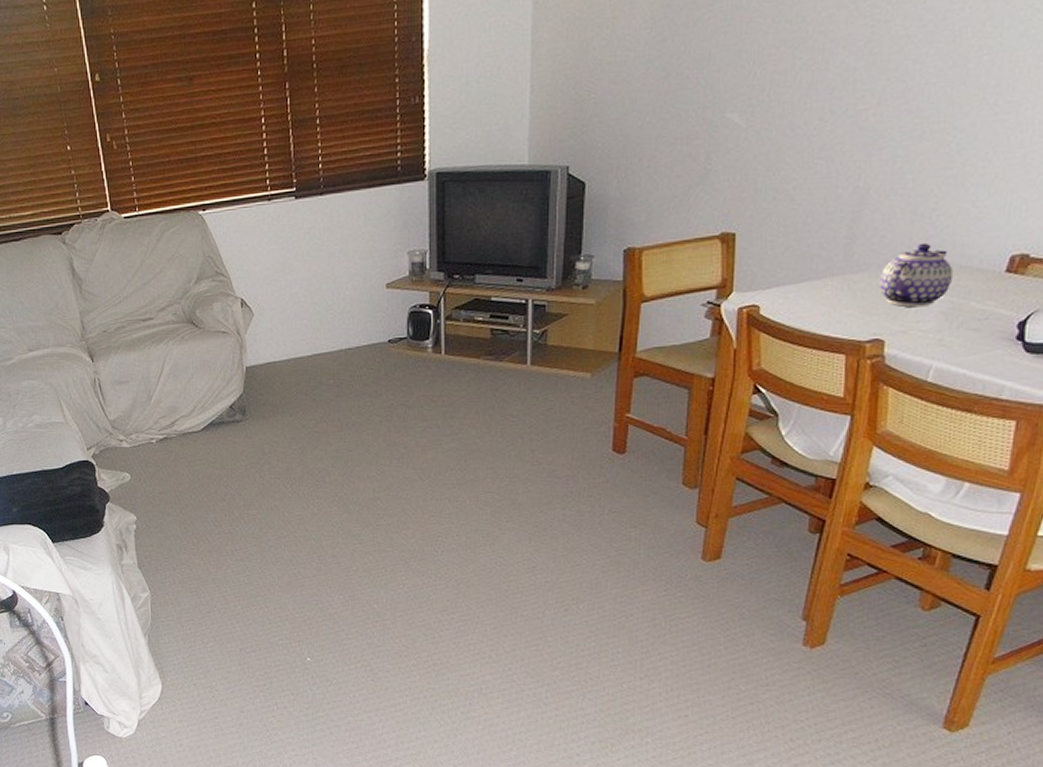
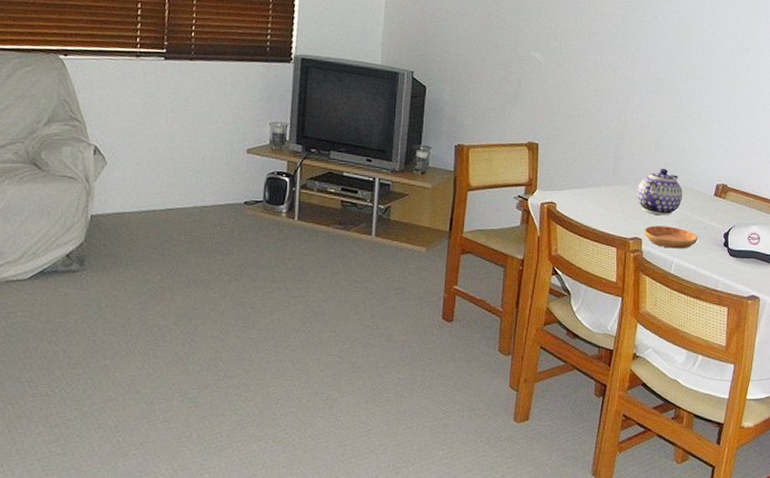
saucer: none [888,320,975,350] -> present [644,225,699,249]

